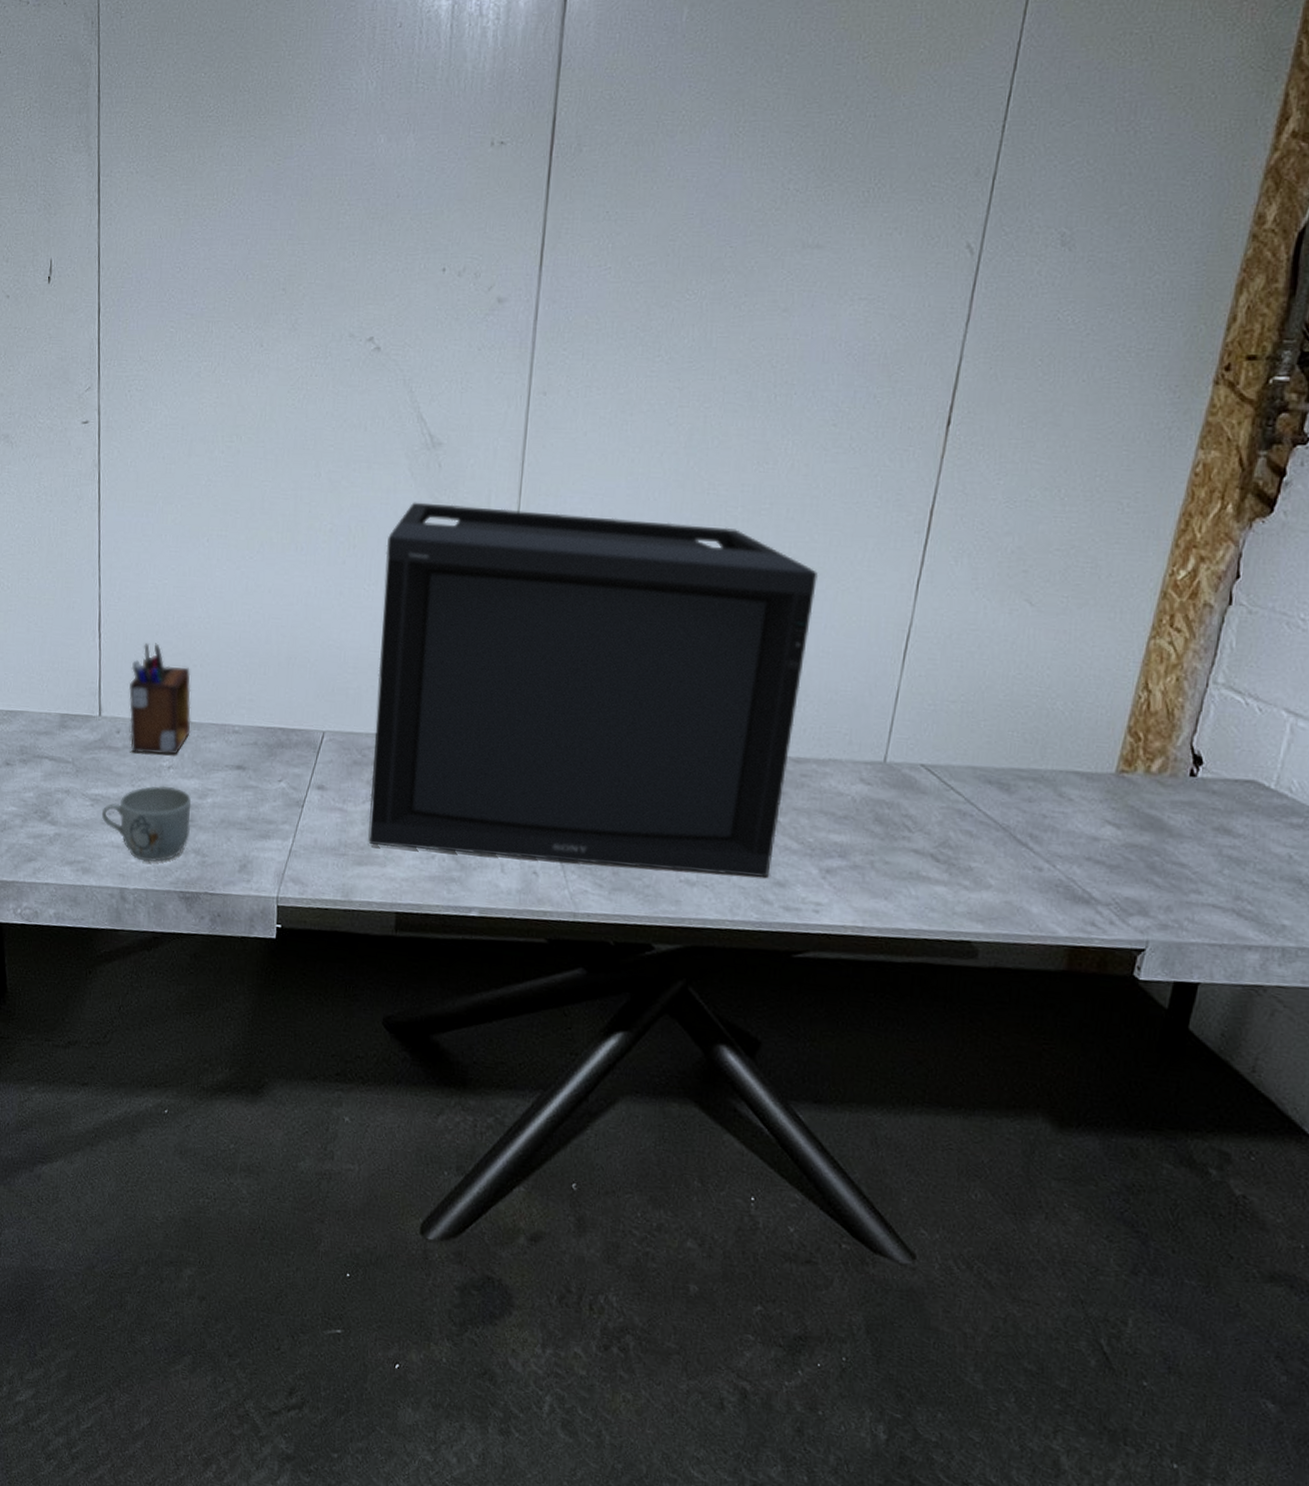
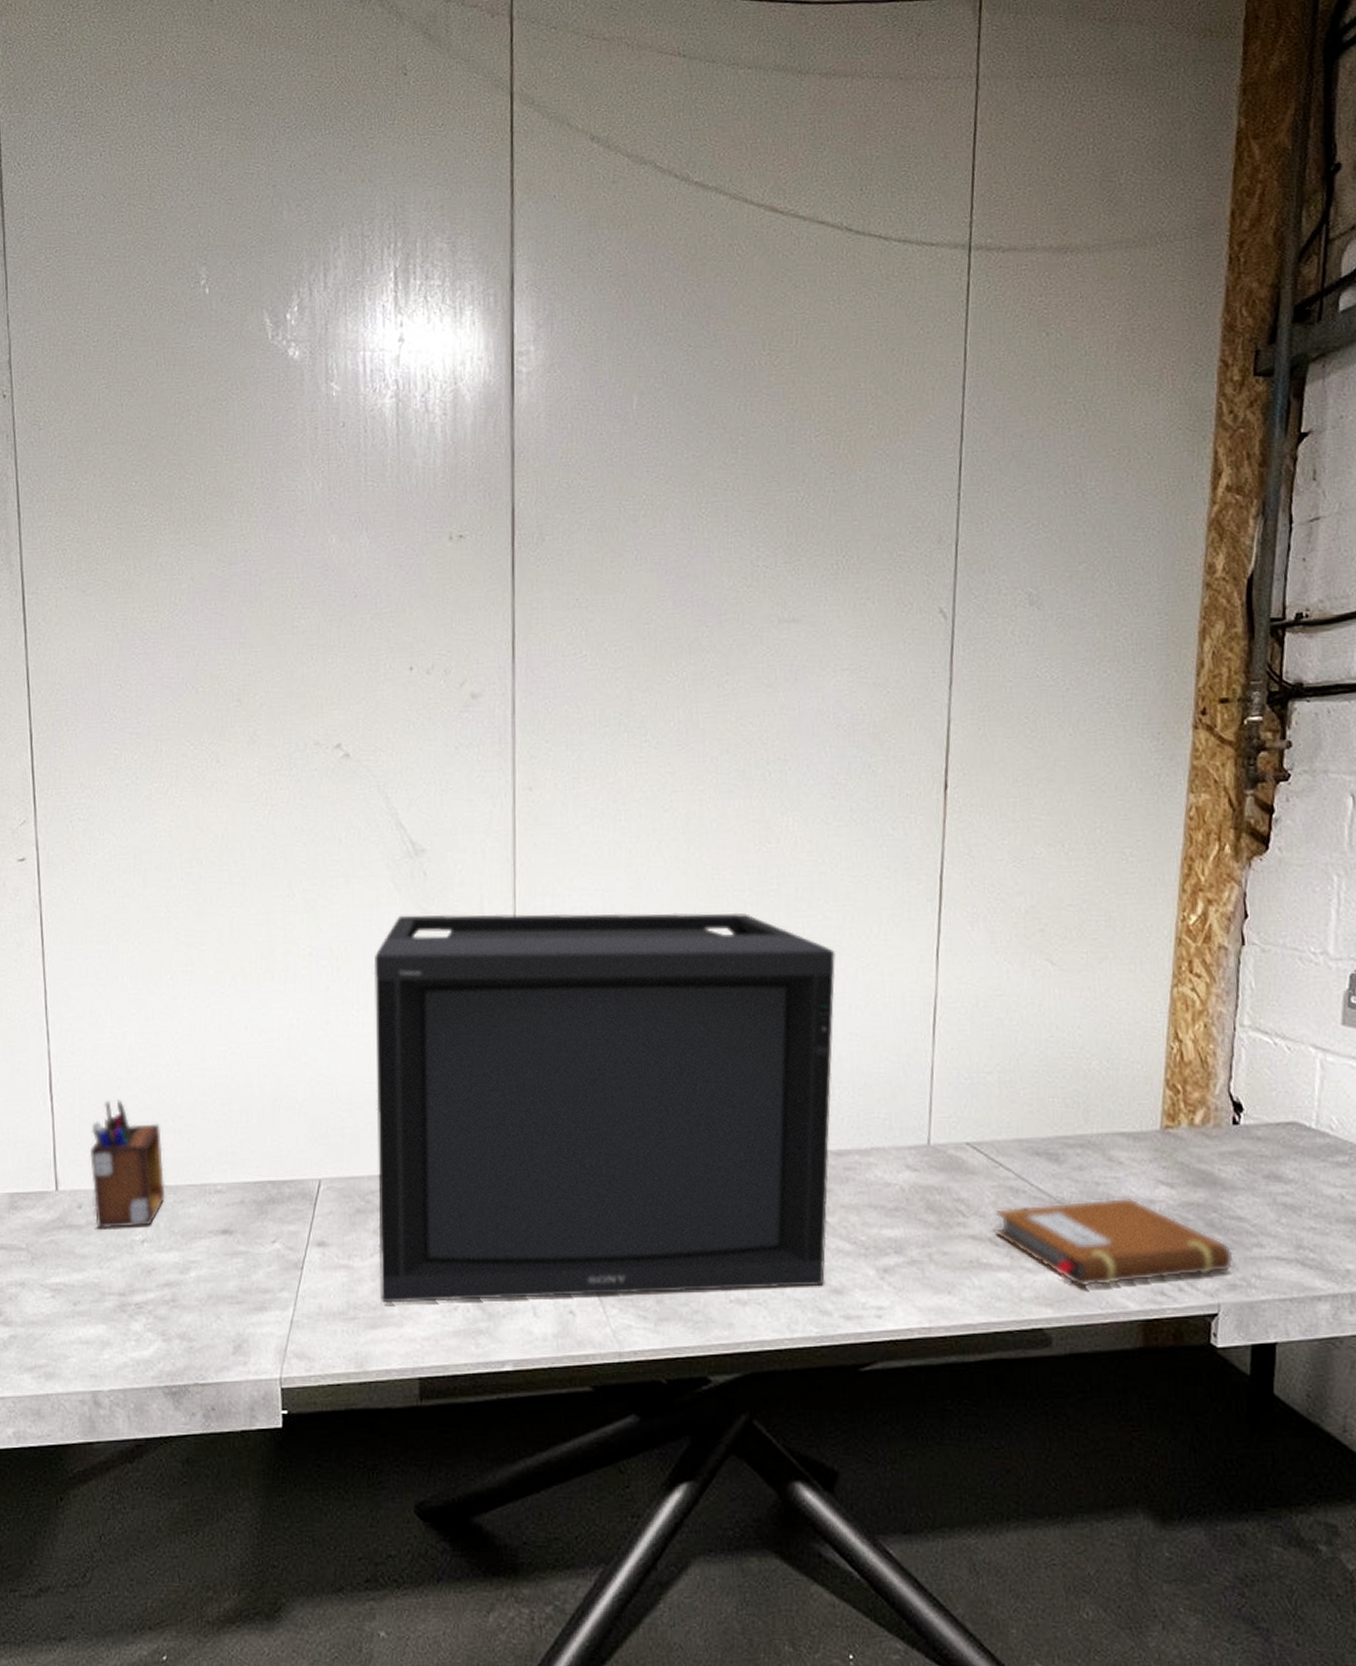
mug: present [101,785,191,862] -> none [65,1263,172,1356]
notebook: none [937,827,1170,913] -> present [994,1197,1234,1287]

